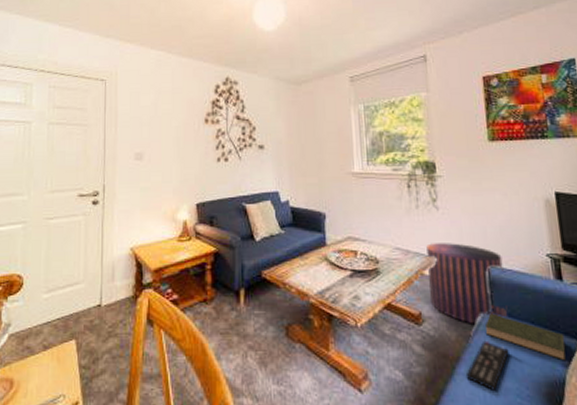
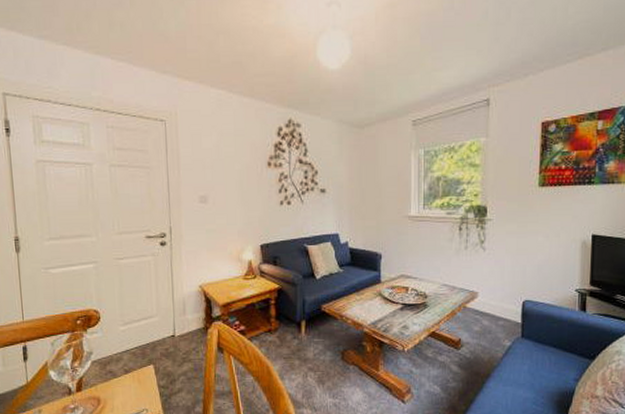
stool: present [426,243,508,324] -> none [469,280,537,348]
remote control: present [465,340,509,390] -> none [493,361,531,400]
book: present [484,313,566,361] -> none [513,339,580,376]

